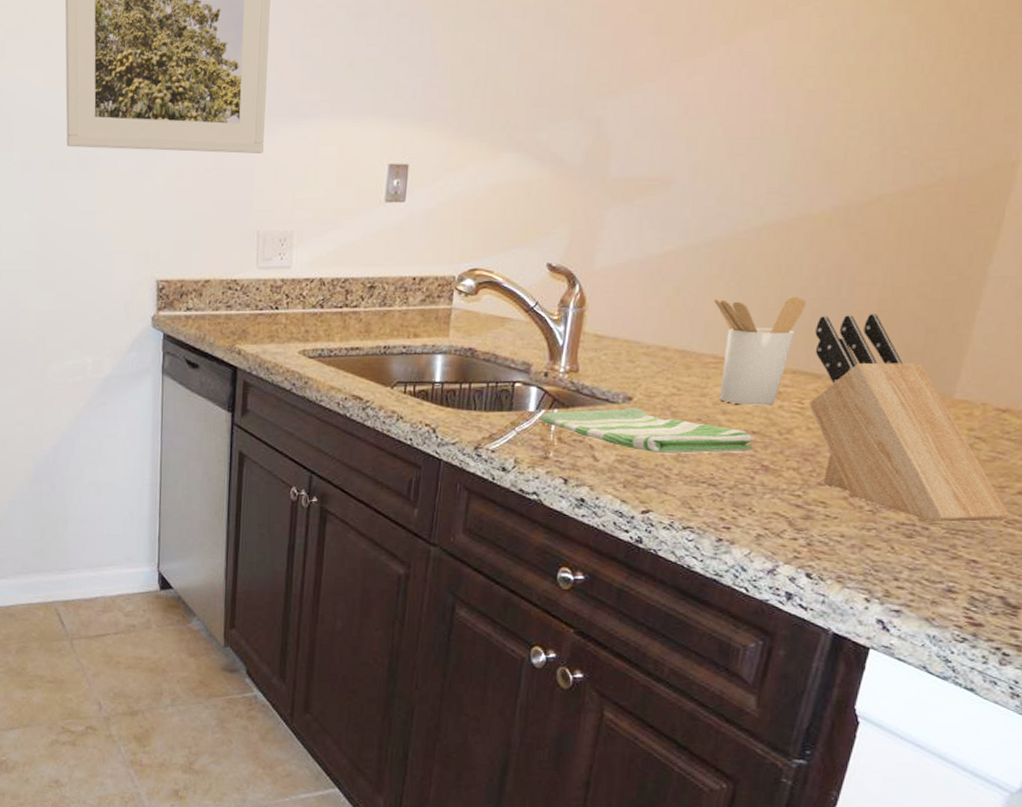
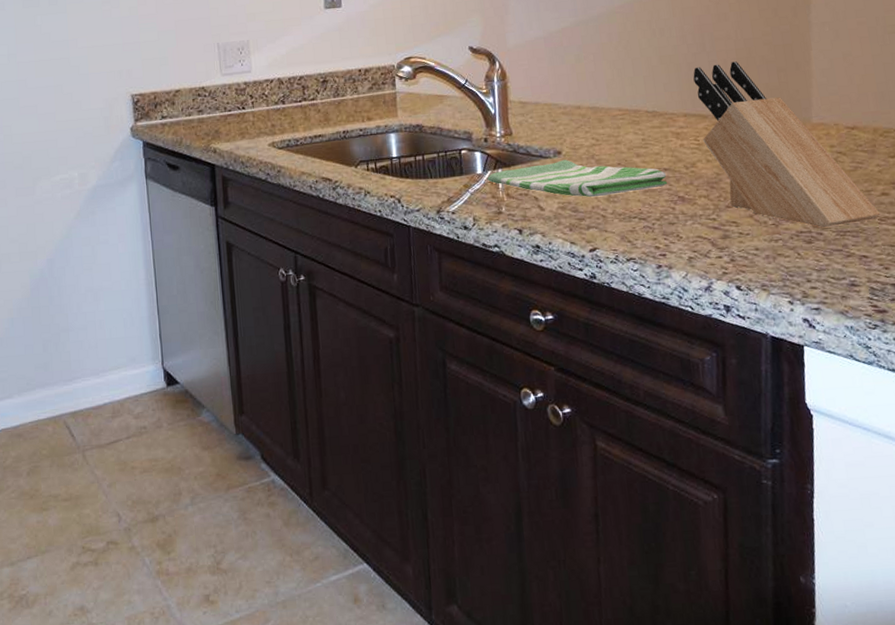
utensil holder: present [714,296,806,406] -> none [609,53,682,147]

